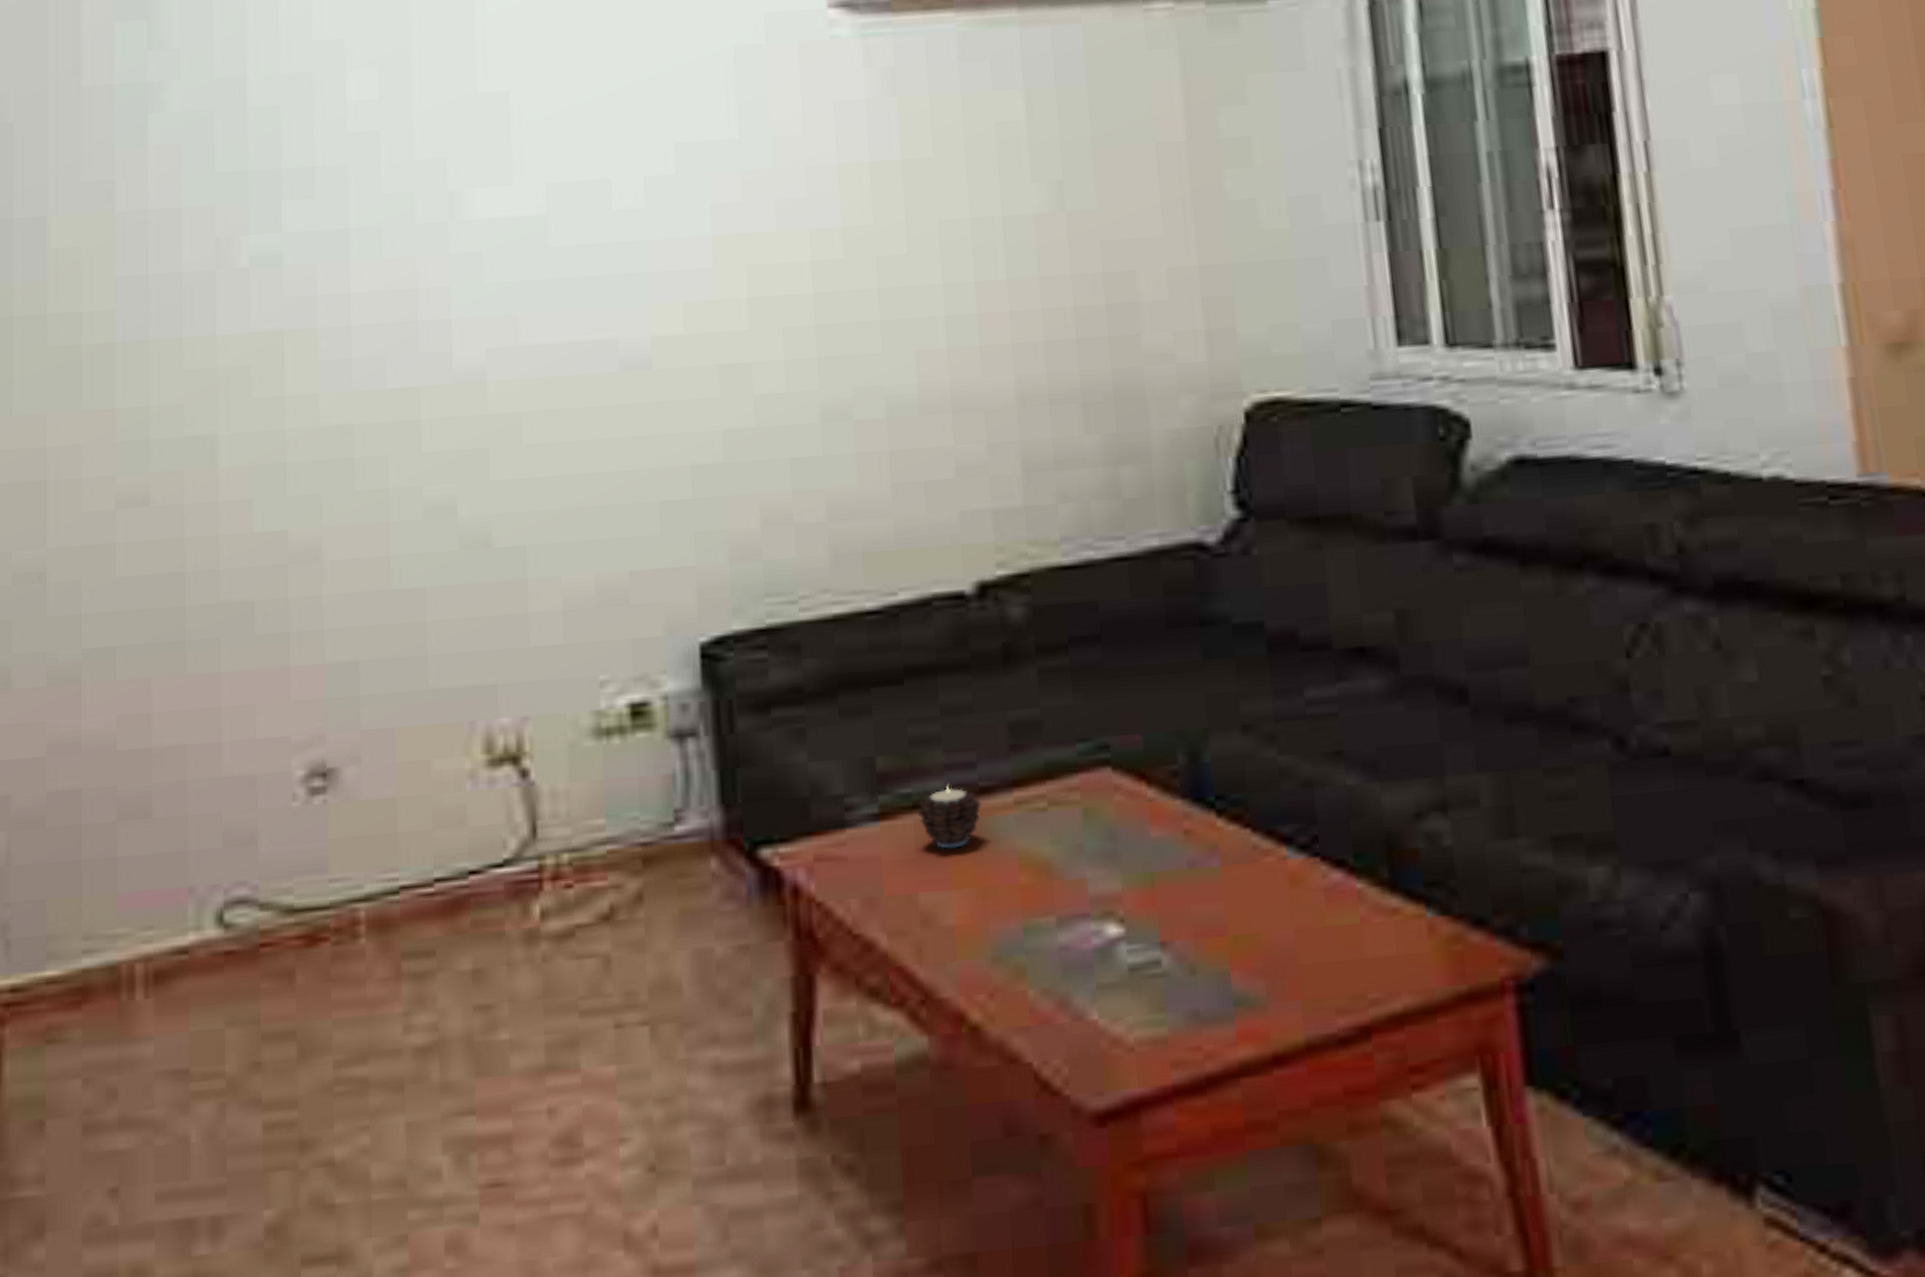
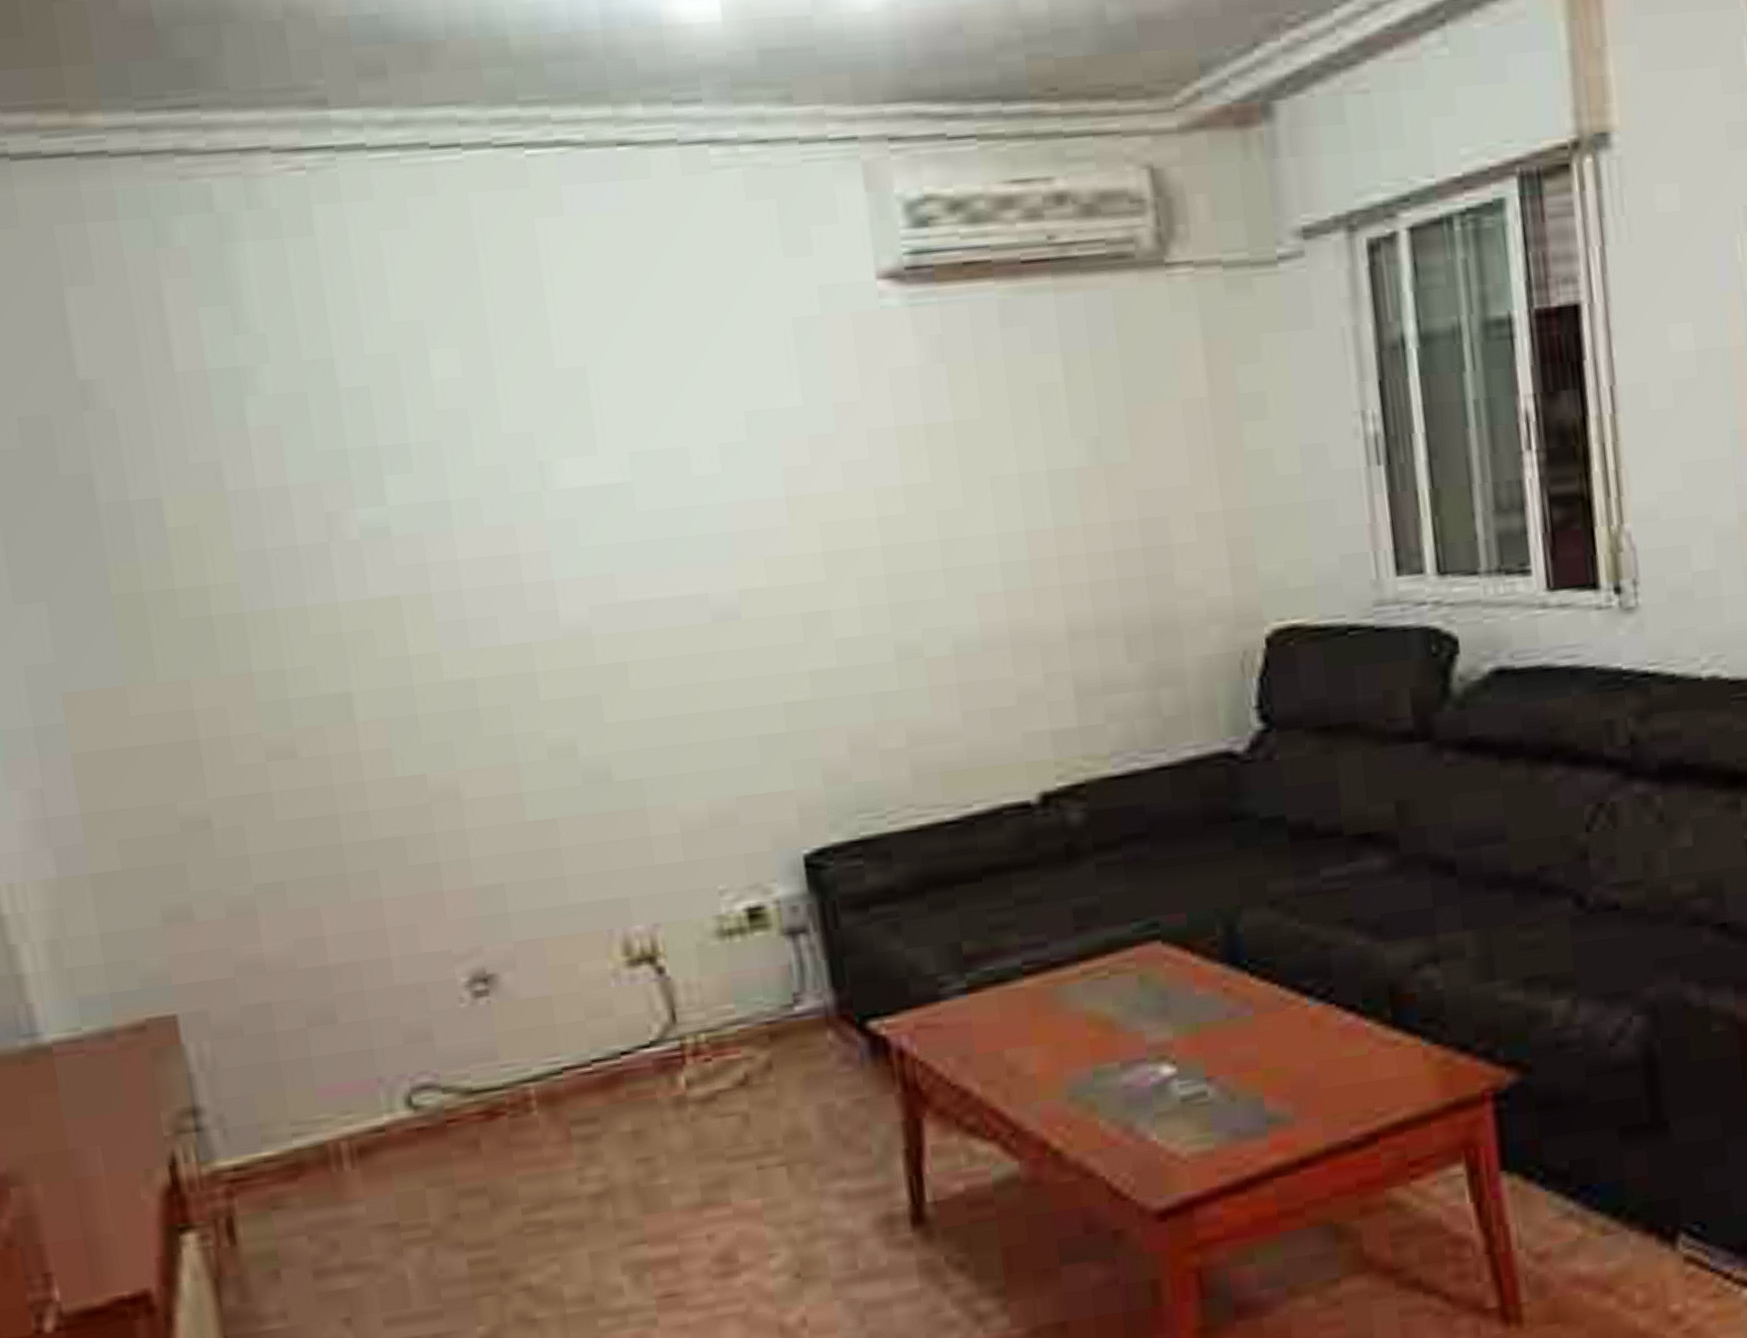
candle: present [917,785,981,850] -> none [999,962,1053,1014]

